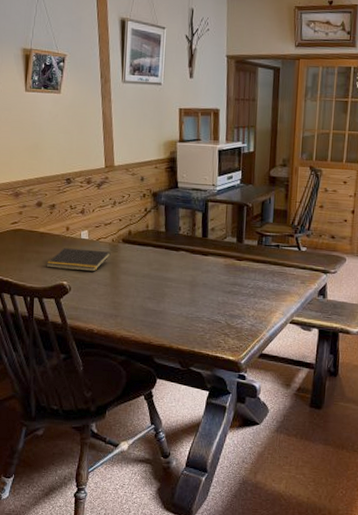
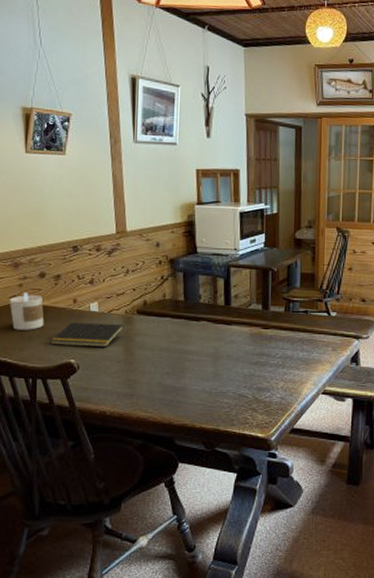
candle: none [10,219,41,254] -> present [9,292,44,330]

